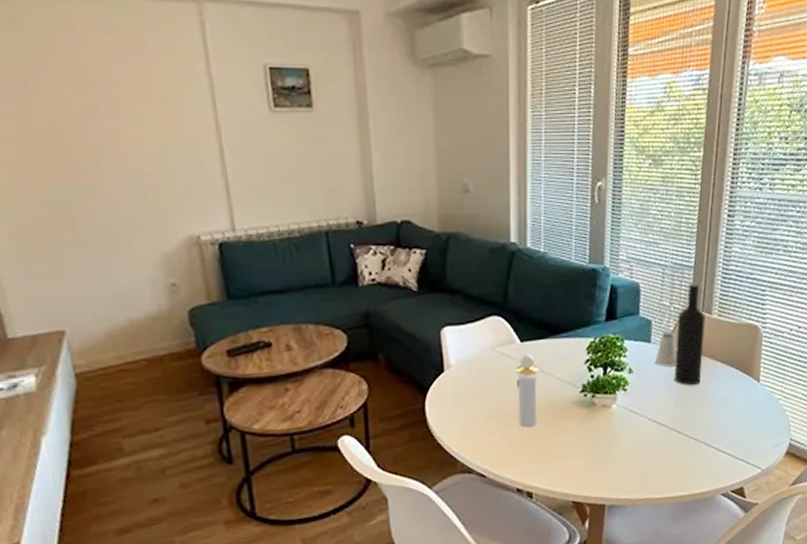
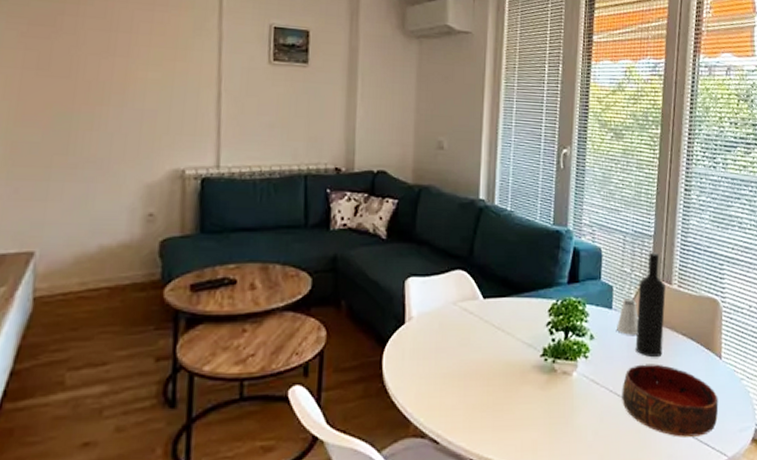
perfume bottle: present [515,353,539,429] -> none [476,311,501,392]
bowl: none [660,391,755,456] -> present [622,364,719,438]

